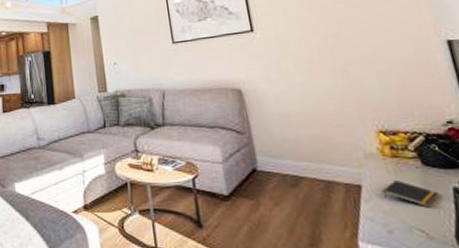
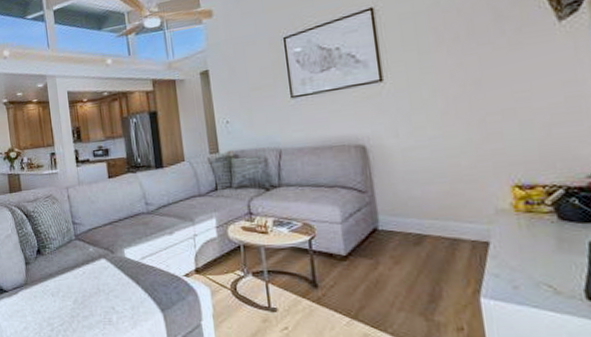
notepad: present [382,180,440,206] -> none [511,236,574,262]

